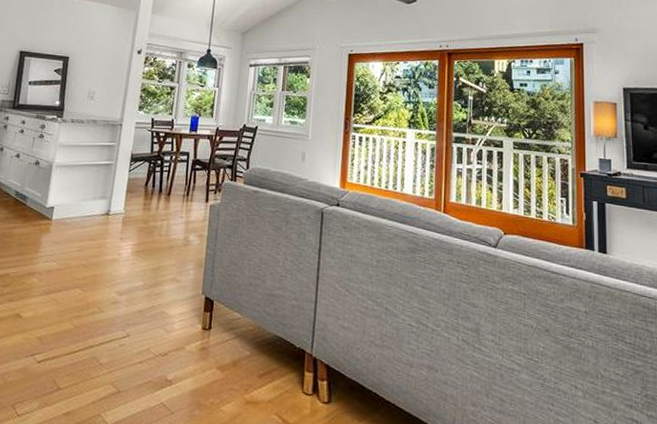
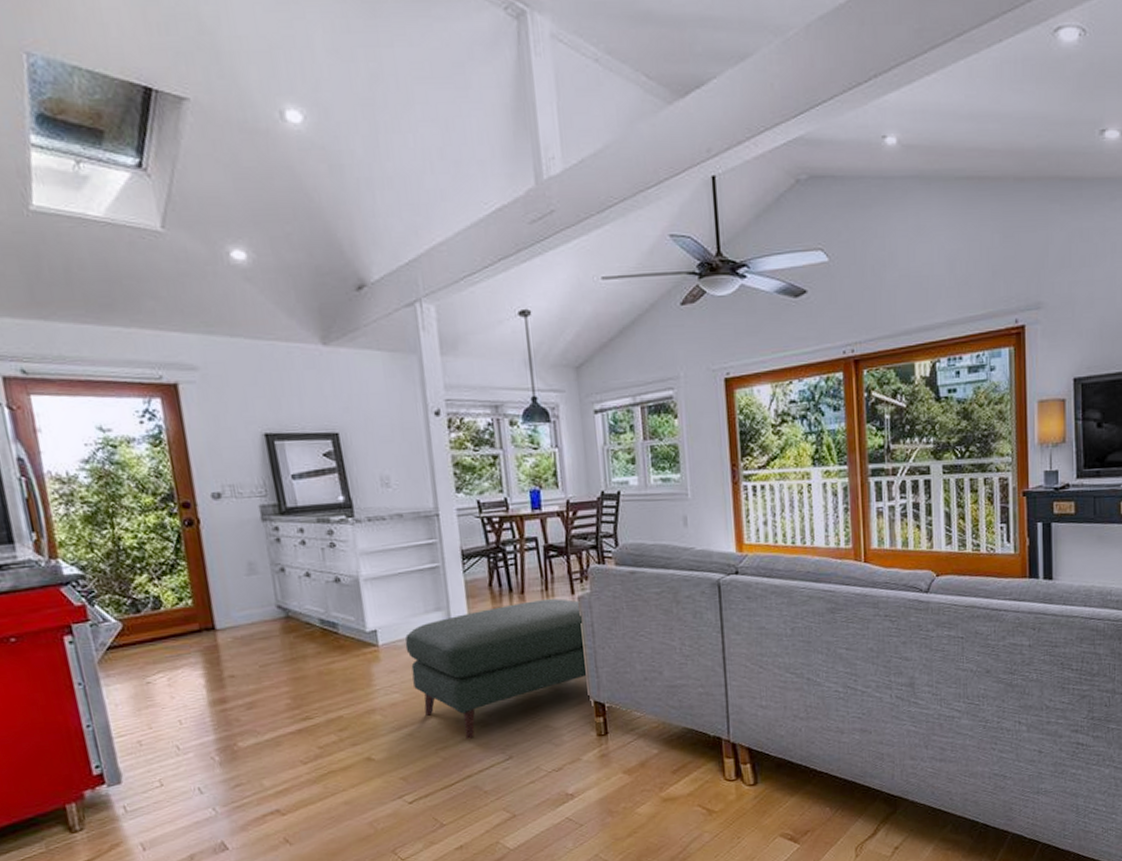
ottoman: none [69,202,212,312] -> present [405,598,586,739]

